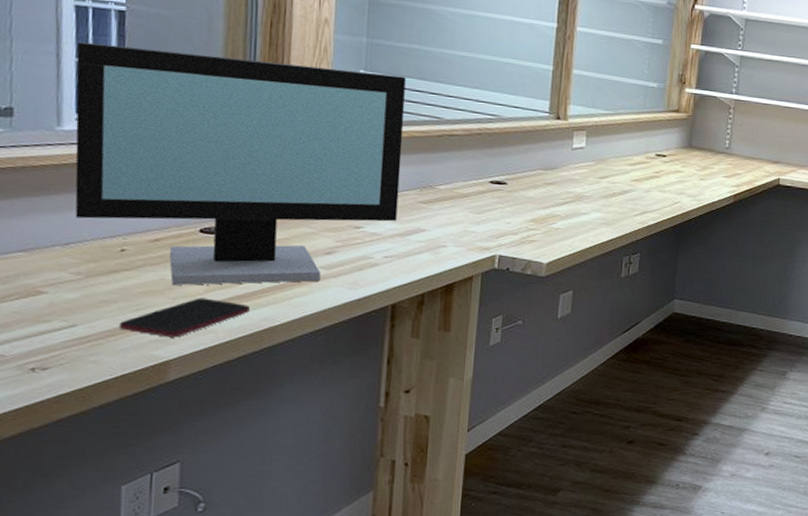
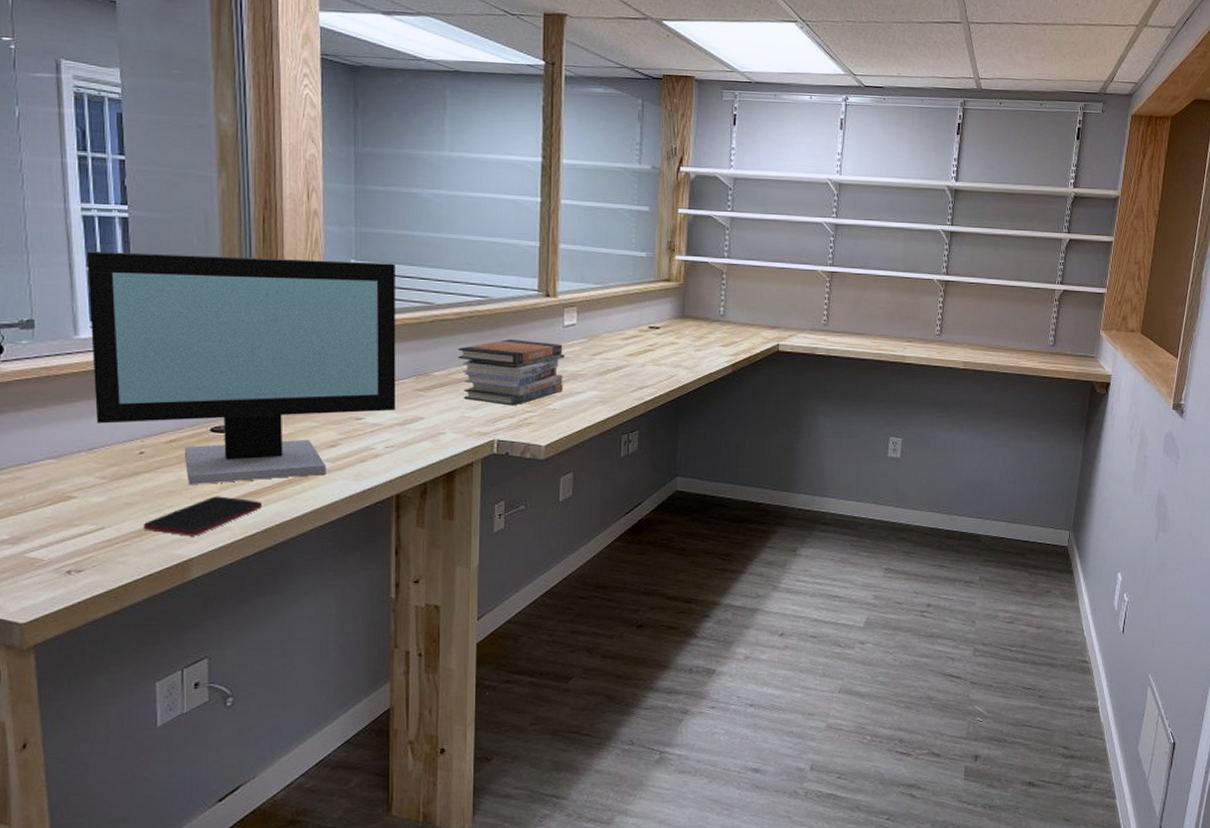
book stack: none [464,158,571,223] -> present [458,339,564,406]

